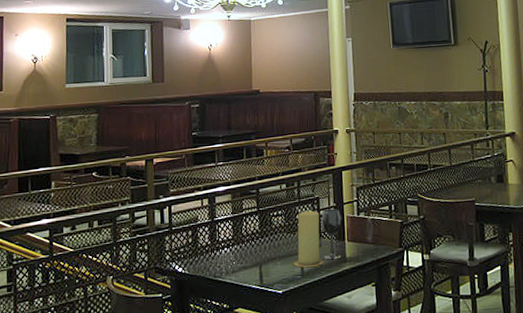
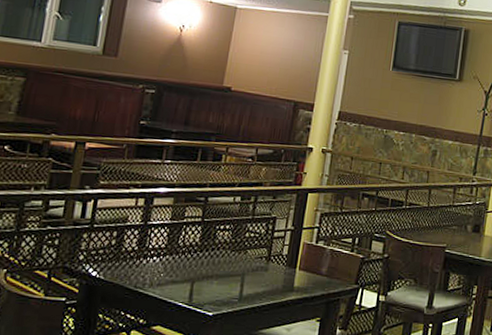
candle: present [294,210,323,267] -> none [233,229,274,292]
wine glass: present [321,208,342,260] -> none [268,231,297,288]

